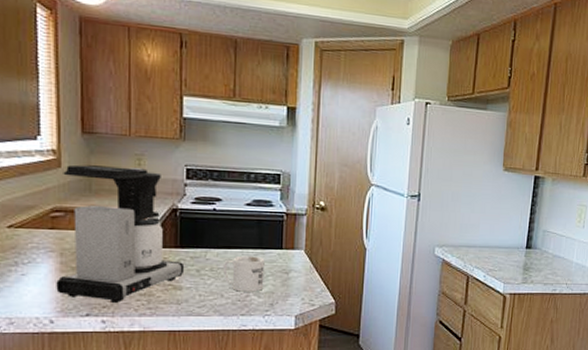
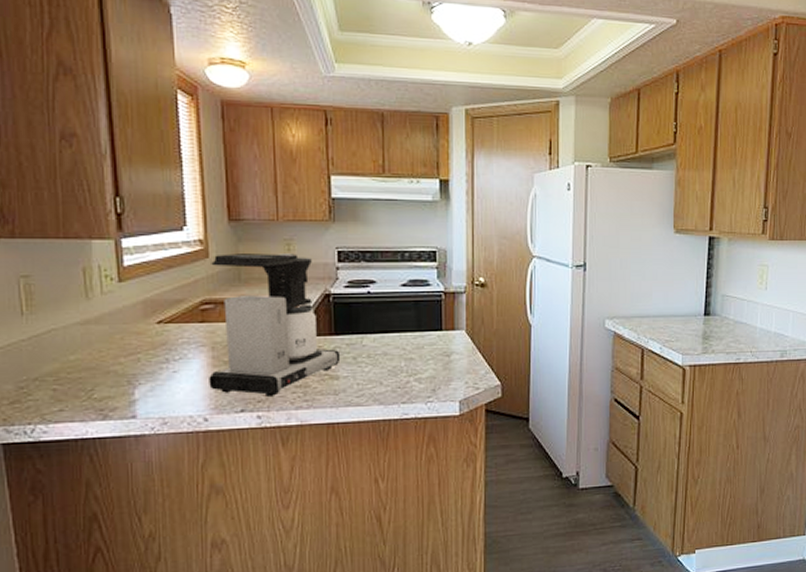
mug: present [223,255,265,292] -> none [381,339,425,378]

